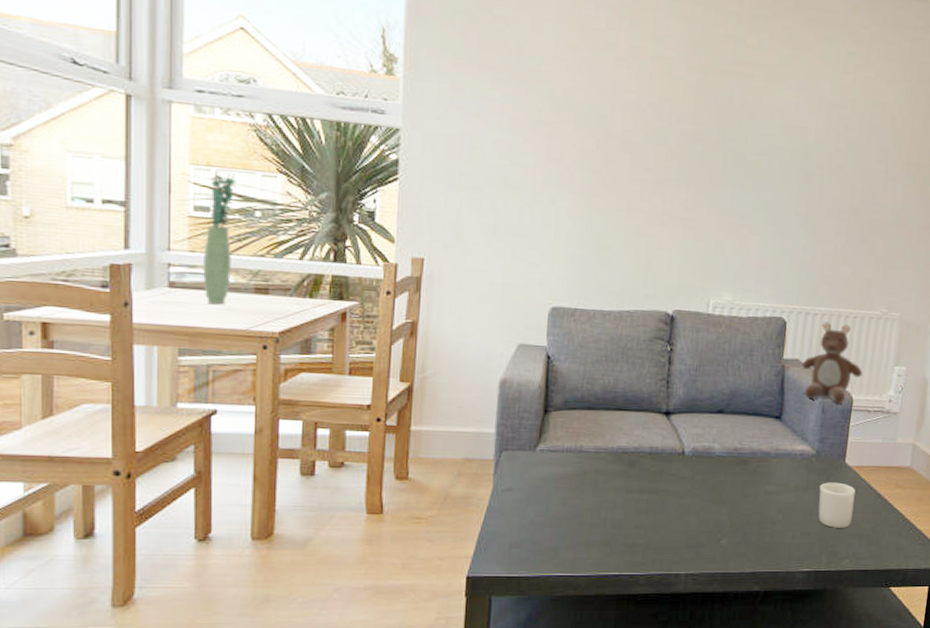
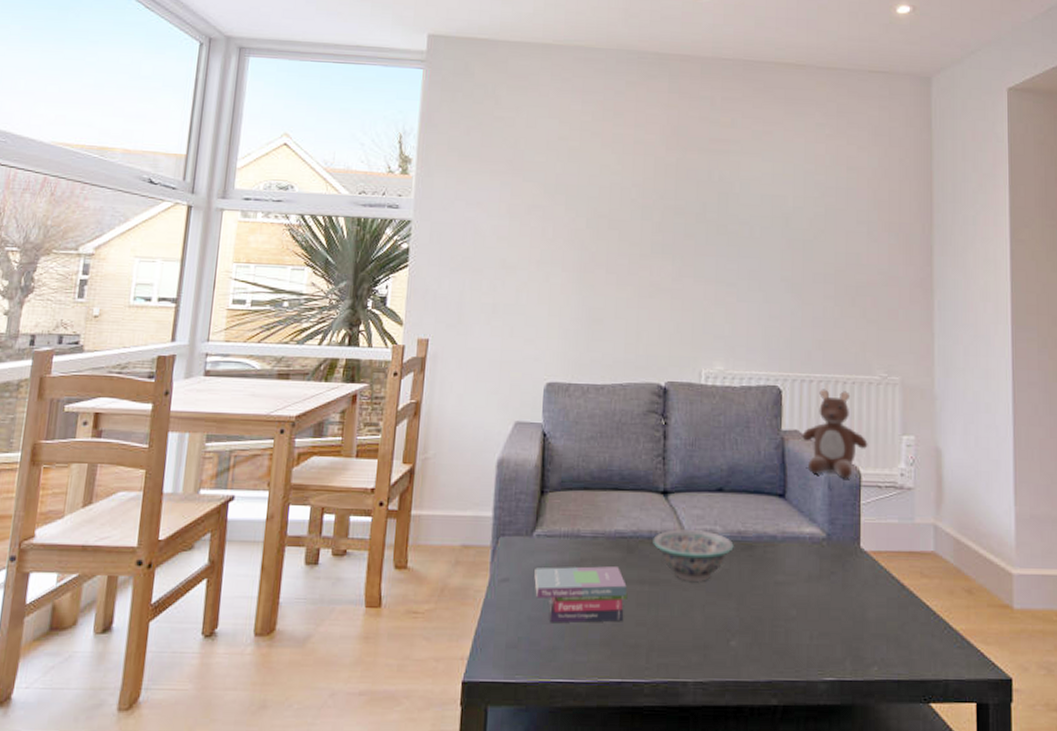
vase: present [203,170,236,305] -> none [234,267,270,391]
books: none [537,478,628,526] -> present [534,566,628,623]
decorative bowl: none [653,445,730,491] -> present [653,528,734,581]
mug: present [818,482,856,528] -> none [835,570,875,627]

